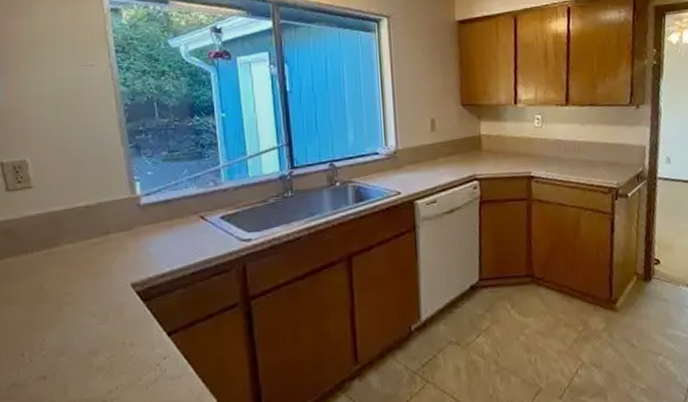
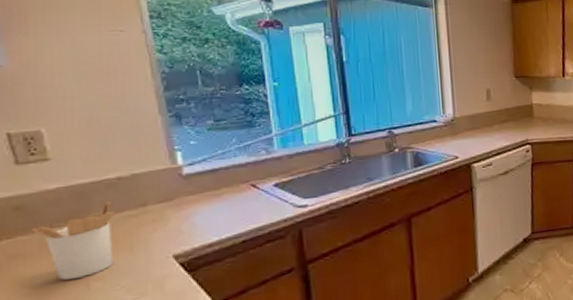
utensil holder: none [17,229,83,302] -> present [32,202,115,280]

